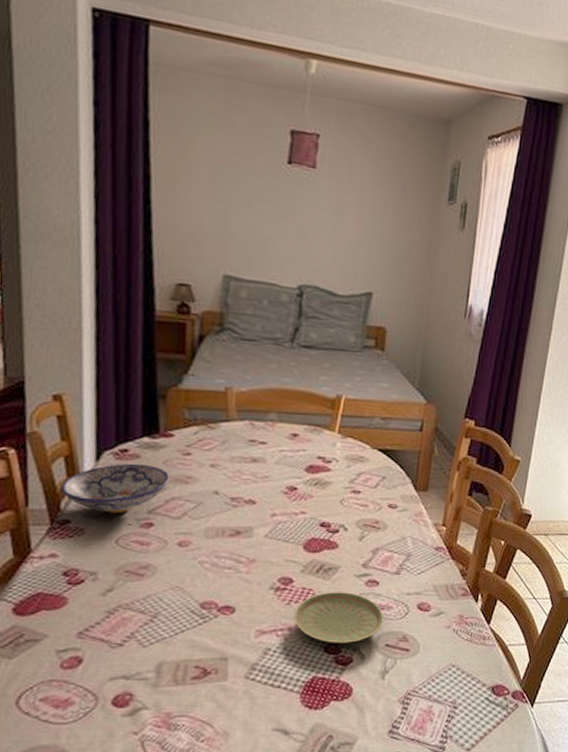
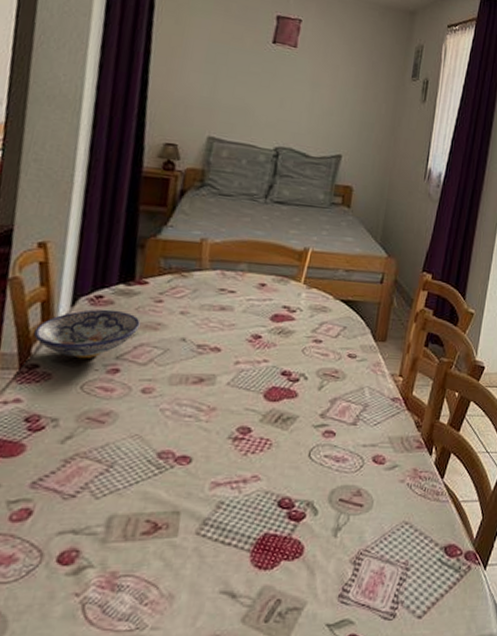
plate: present [294,592,385,643] -> none [249,442,340,497]

